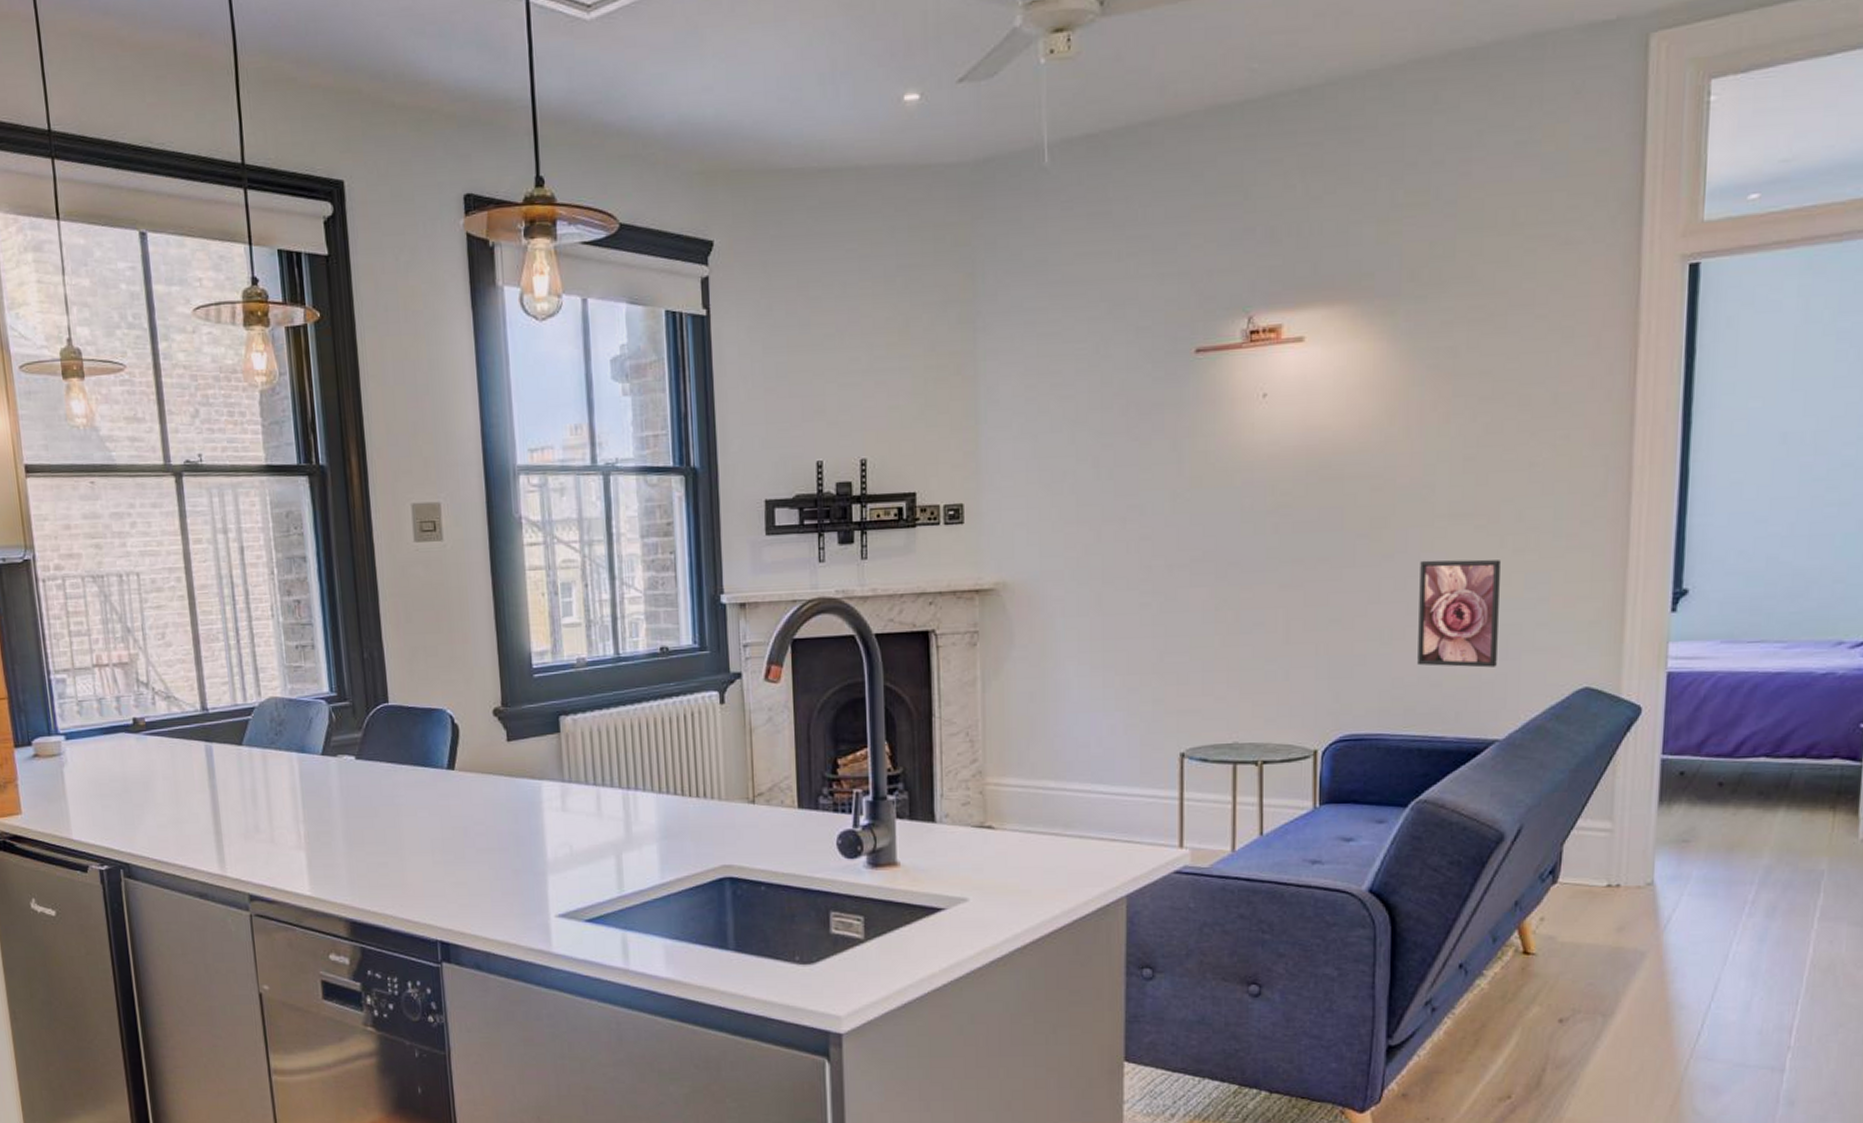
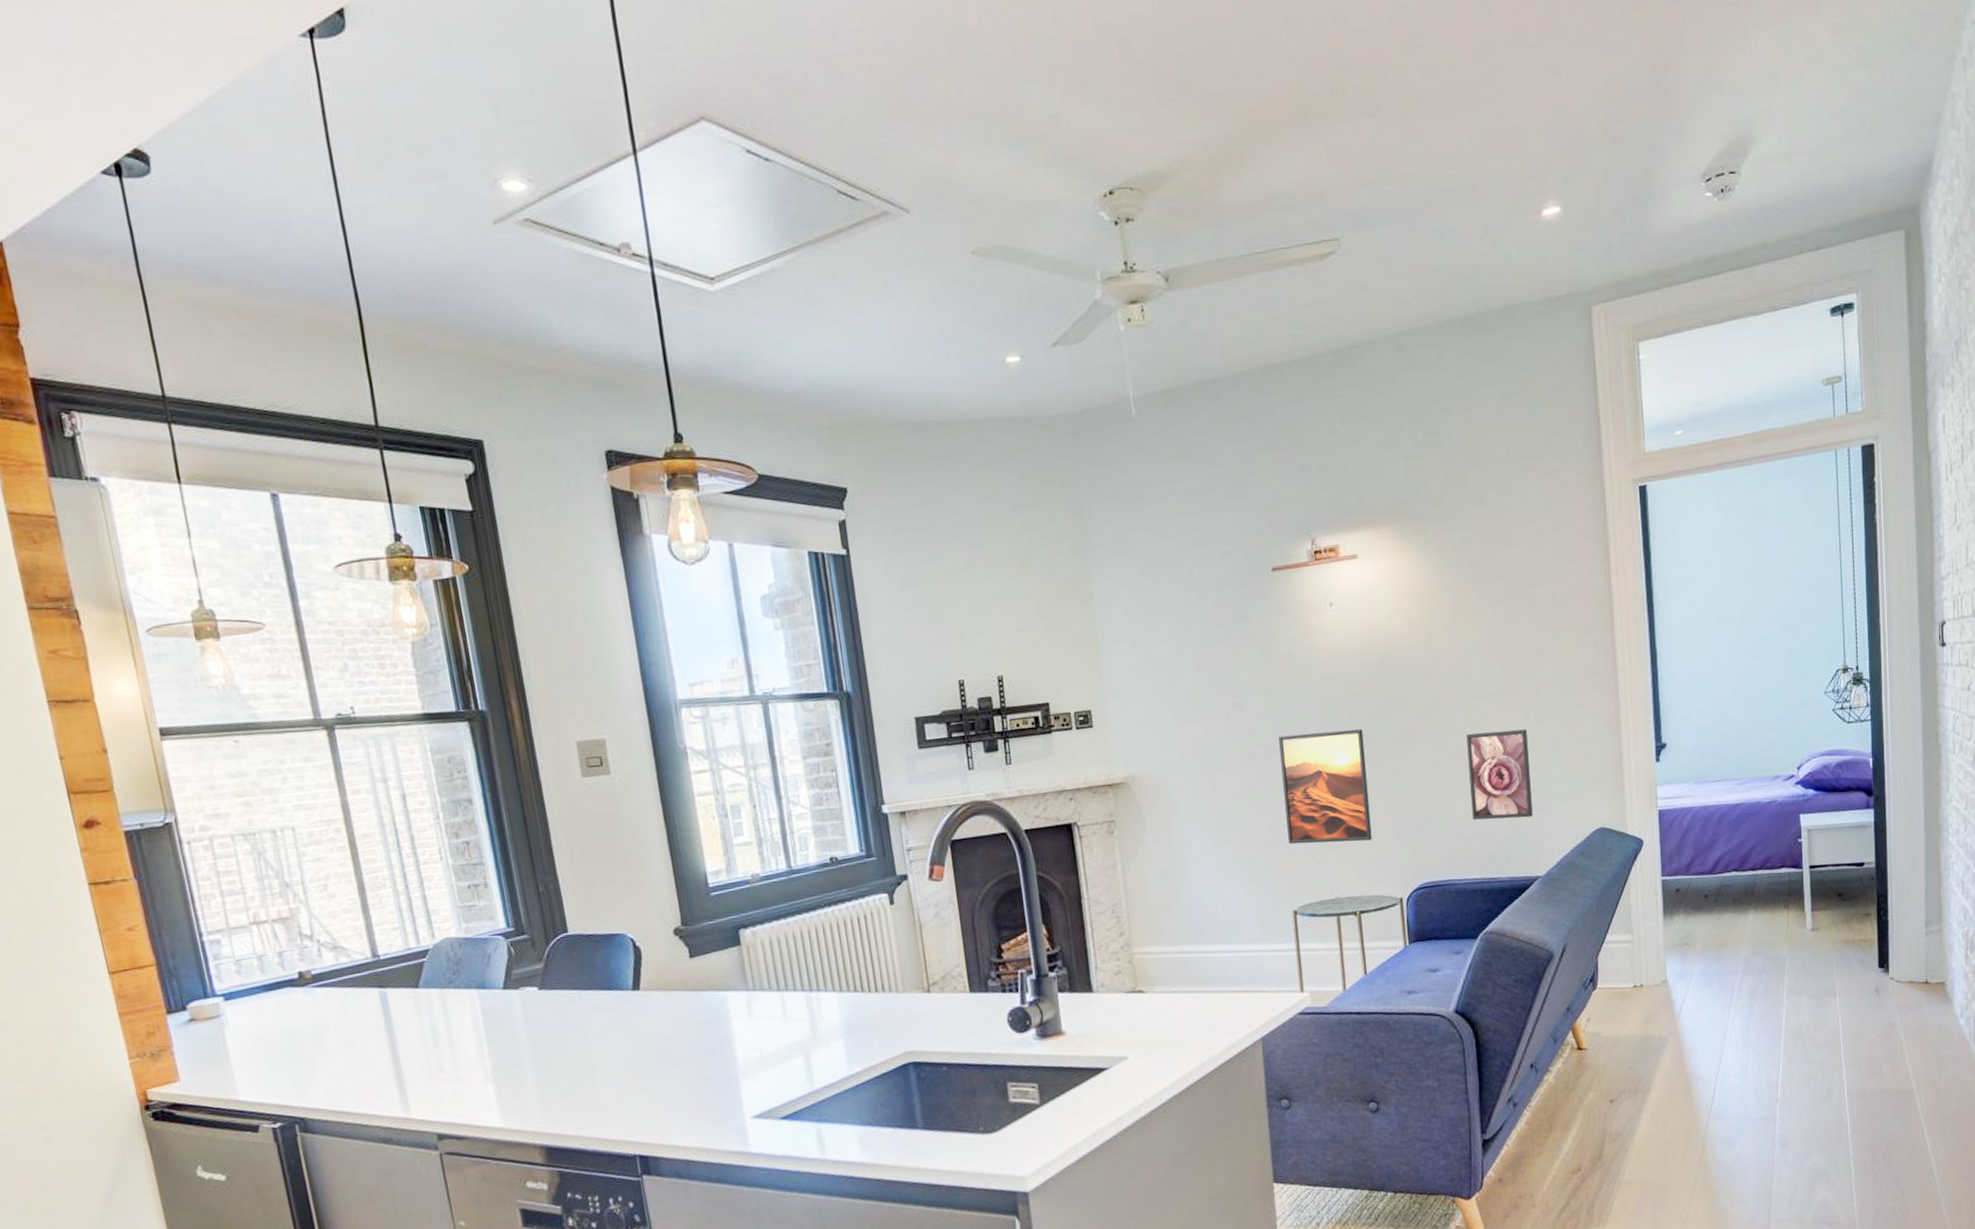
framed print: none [1183,545,1288,679] -> present [1279,729,1372,845]

